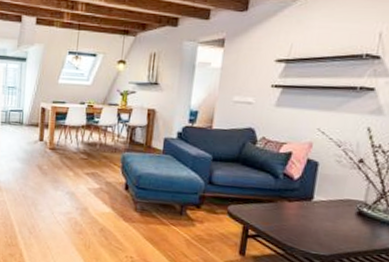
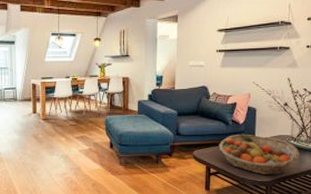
fruit basket: none [262,191,375,250] -> present [218,134,300,176]

